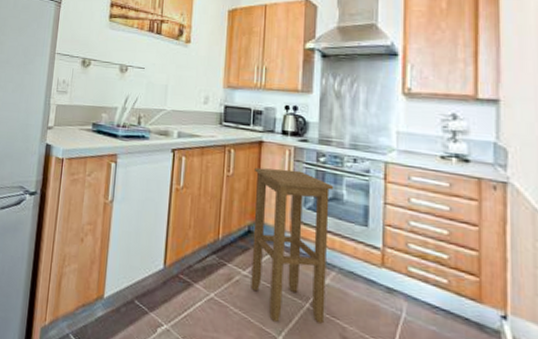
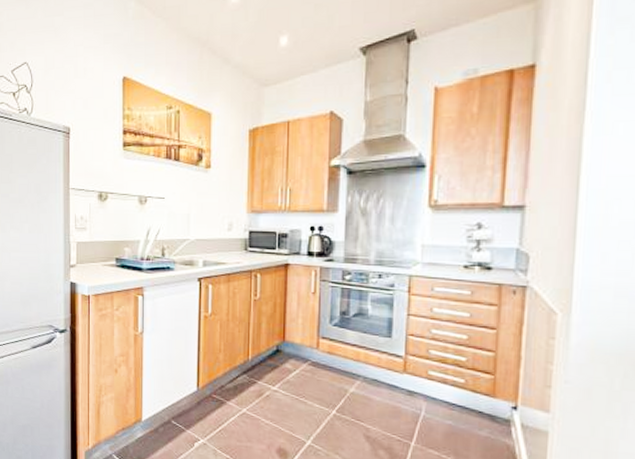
stool: present [251,167,334,324] -> none [280,289,360,429]

